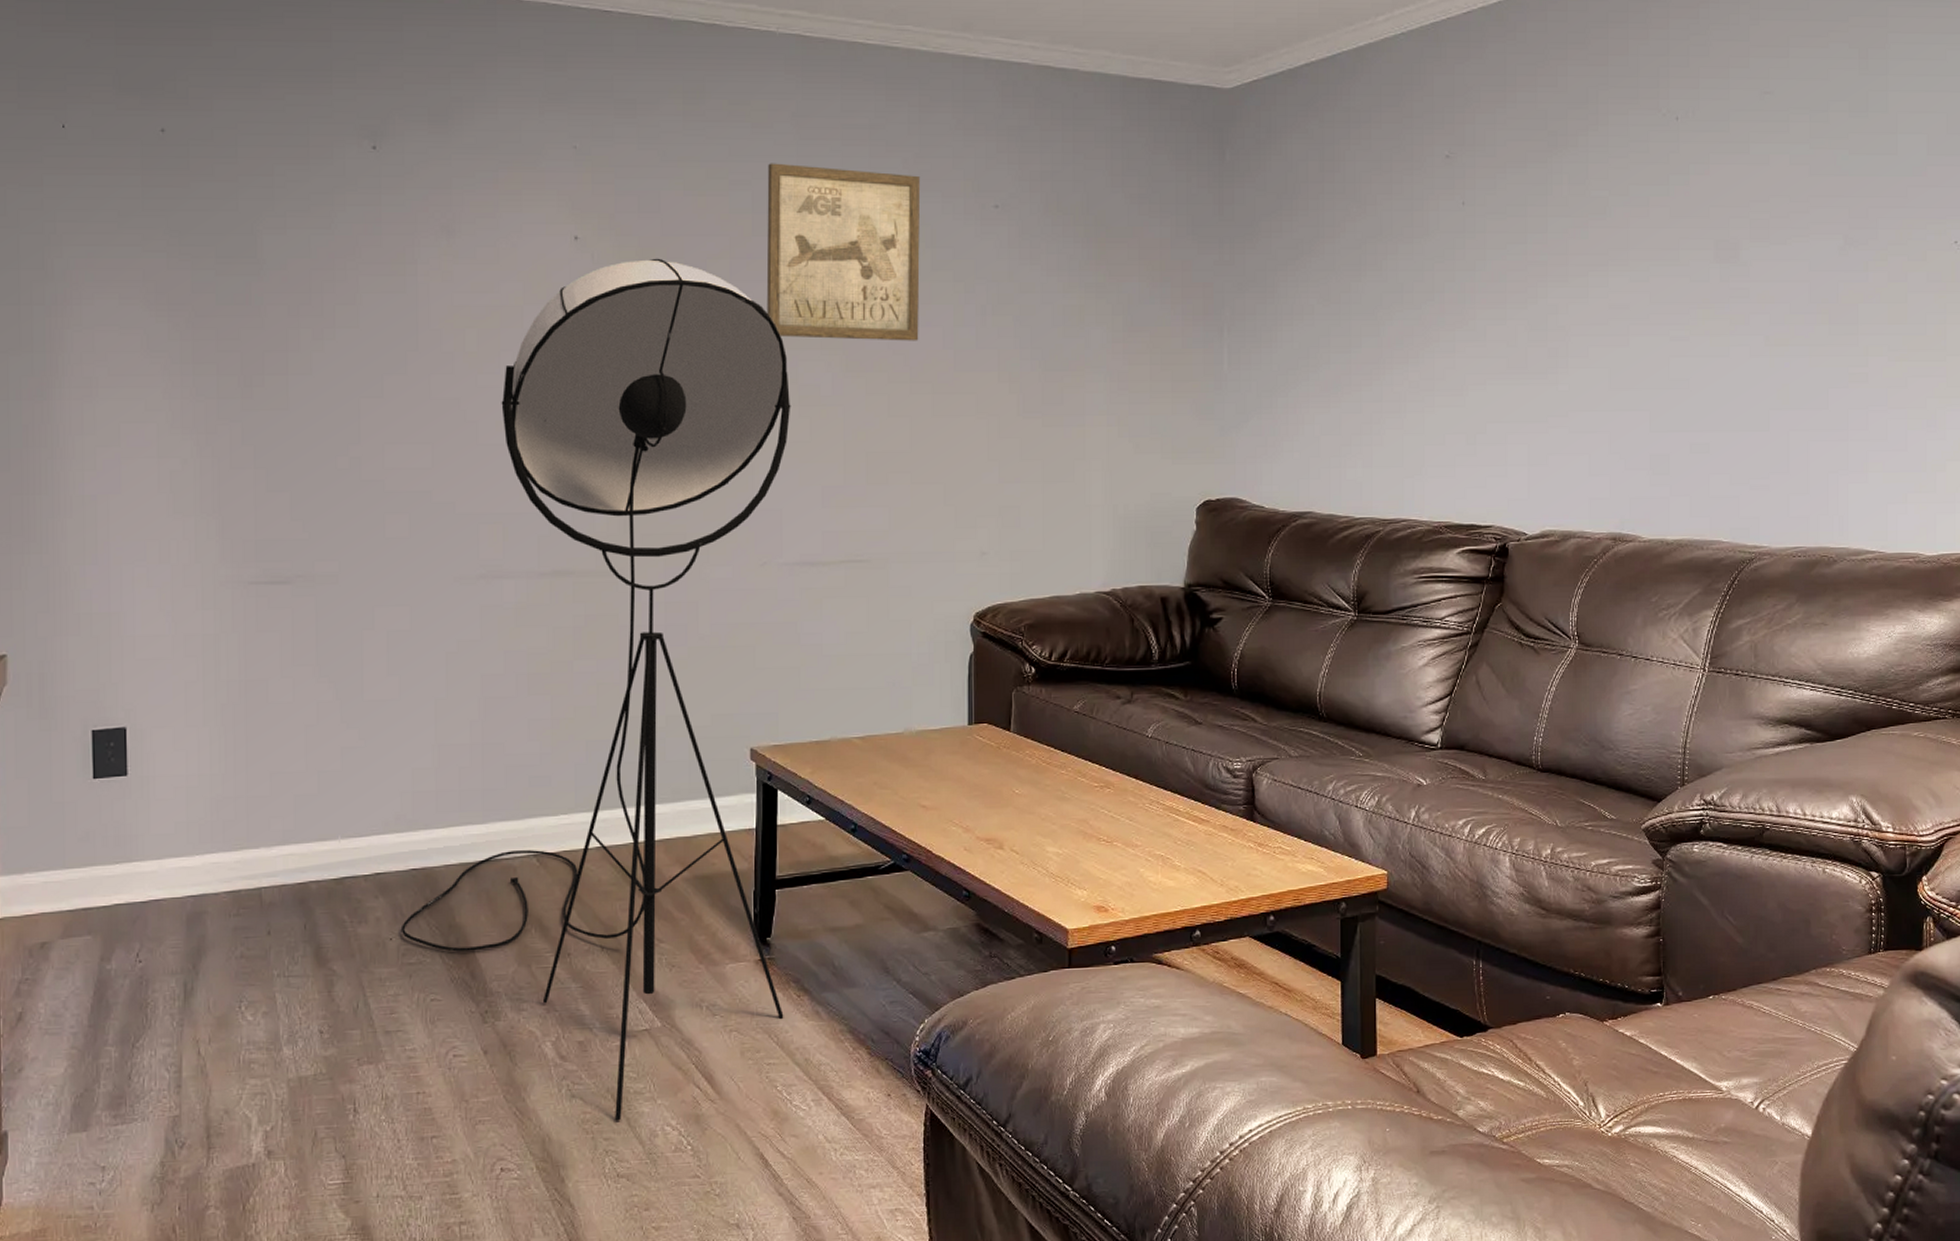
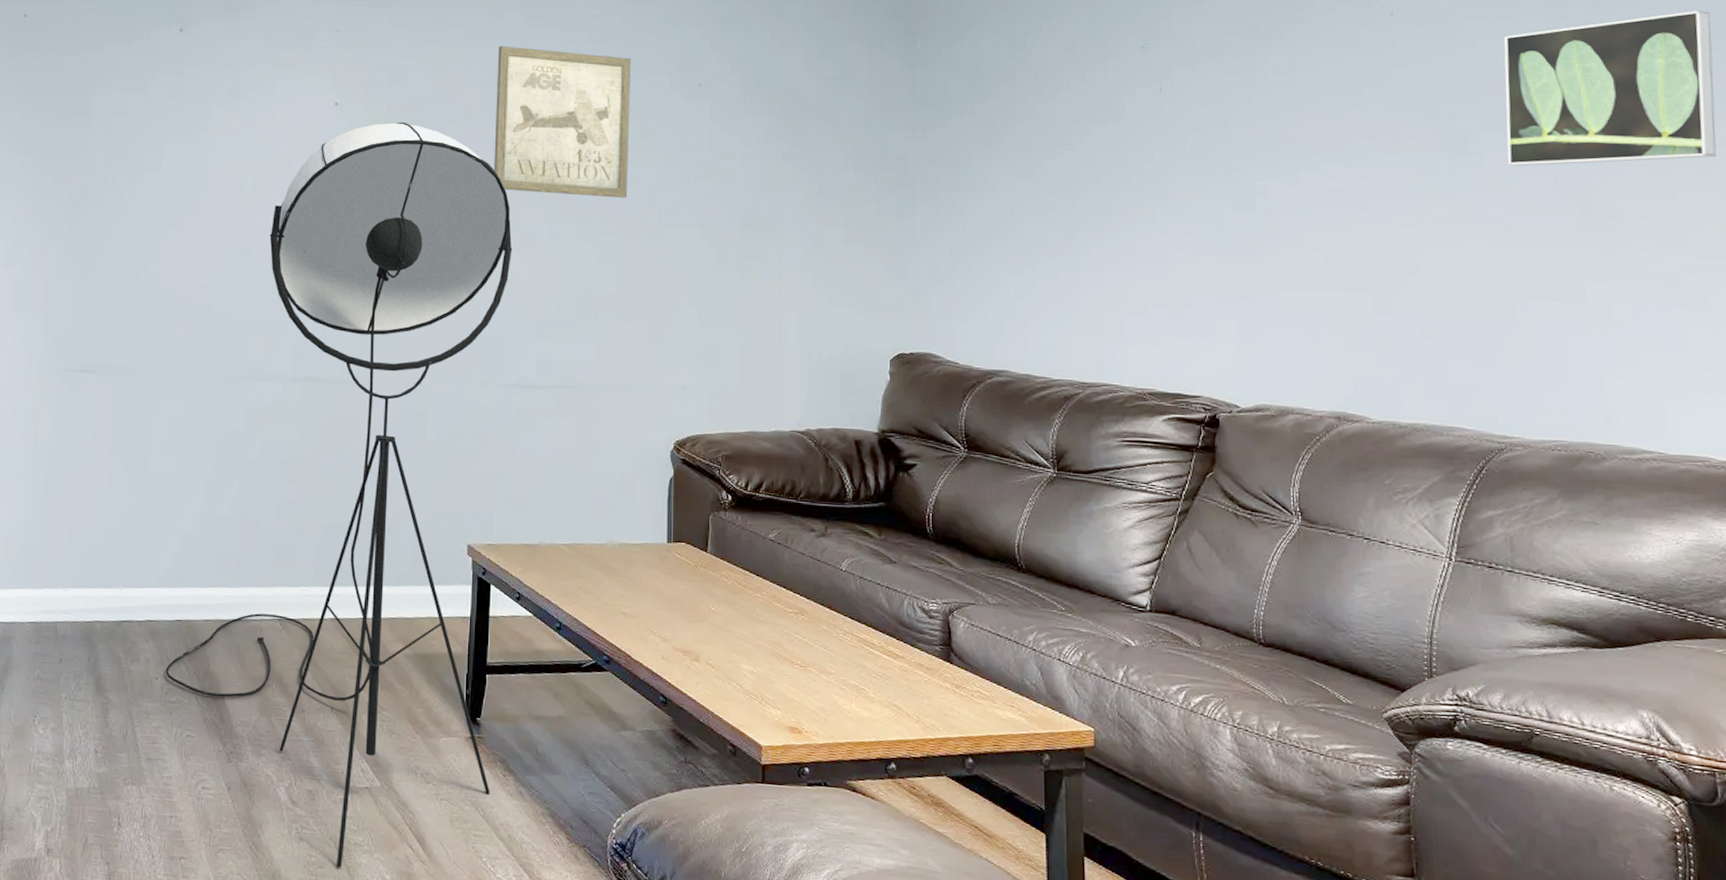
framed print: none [1771,113,1946,274] -> present [1503,11,1717,166]

